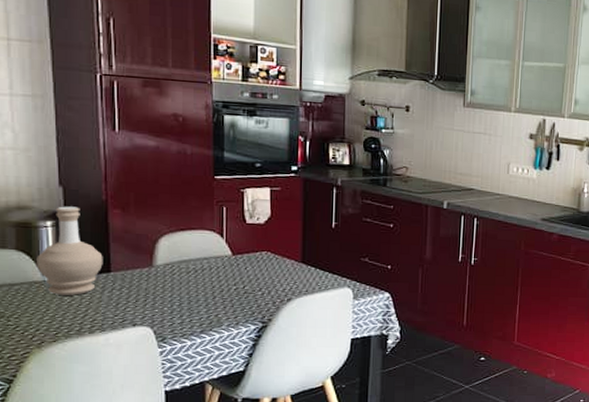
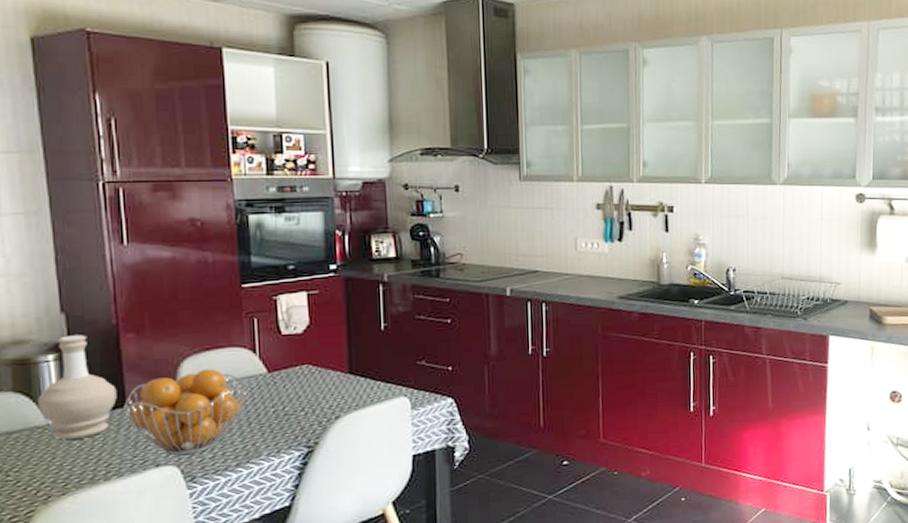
fruit basket: none [107,247,213,319] -> present [123,369,246,456]

